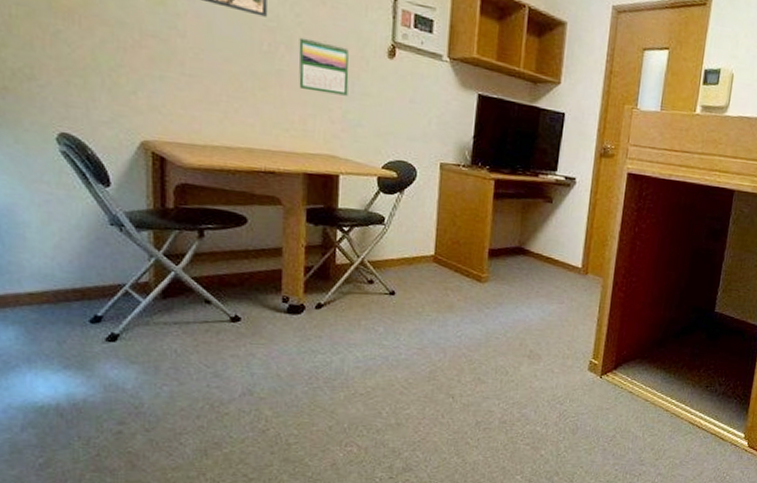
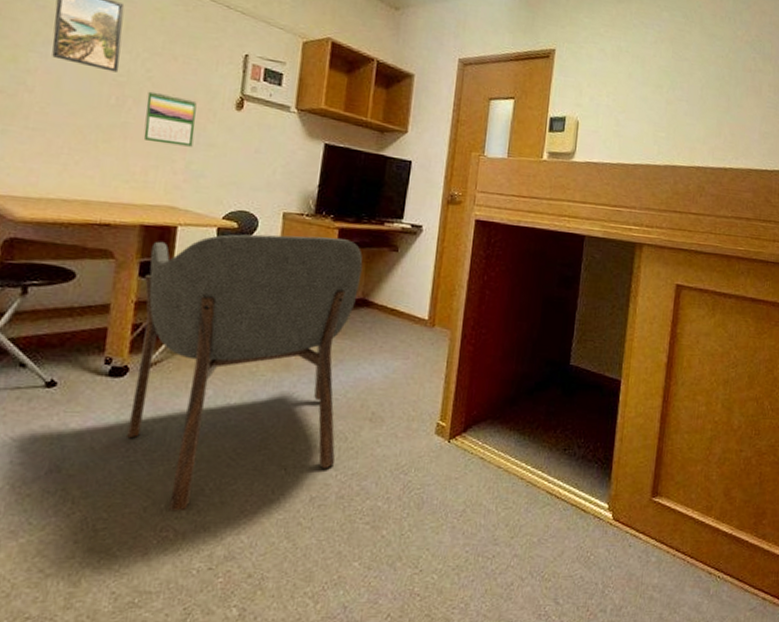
armchair: none [309,183,519,431] -> present [127,234,363,512]

